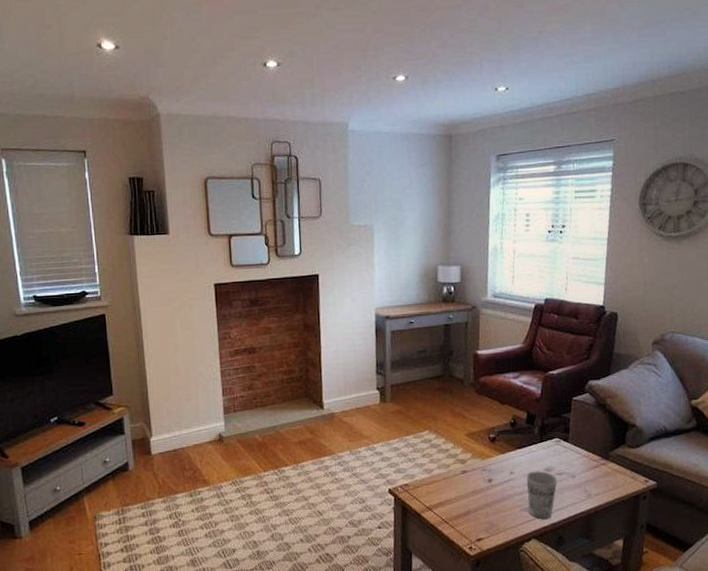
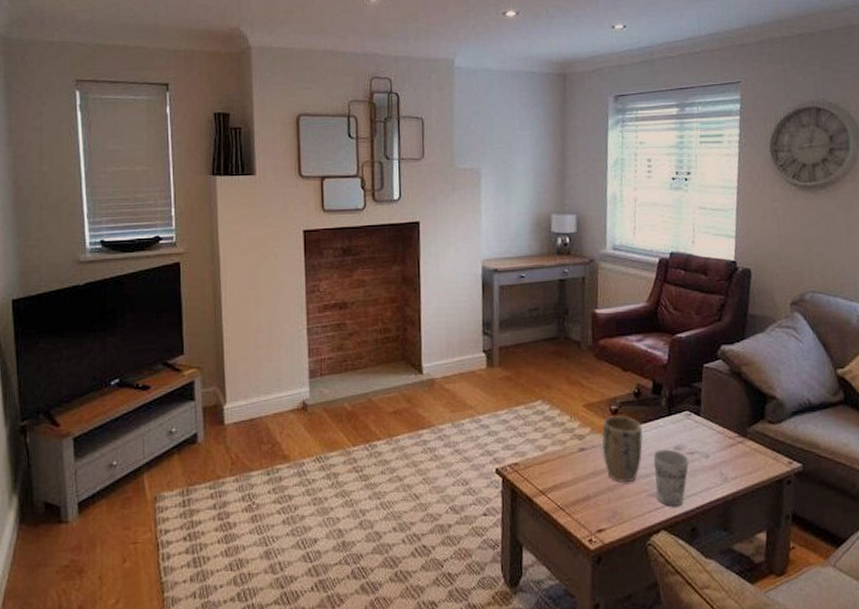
plant pot: none [481,443,518,500] -> present [601,416,644,483]

